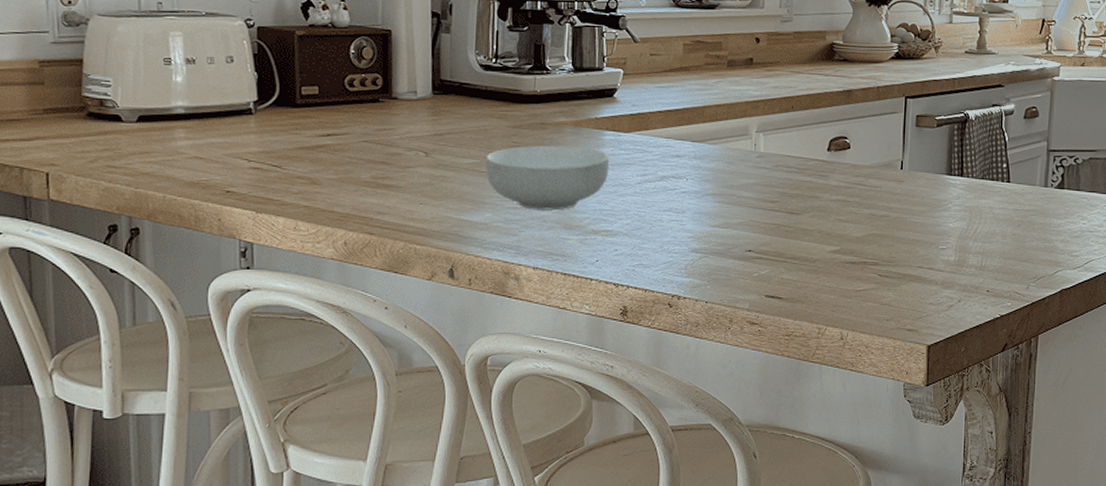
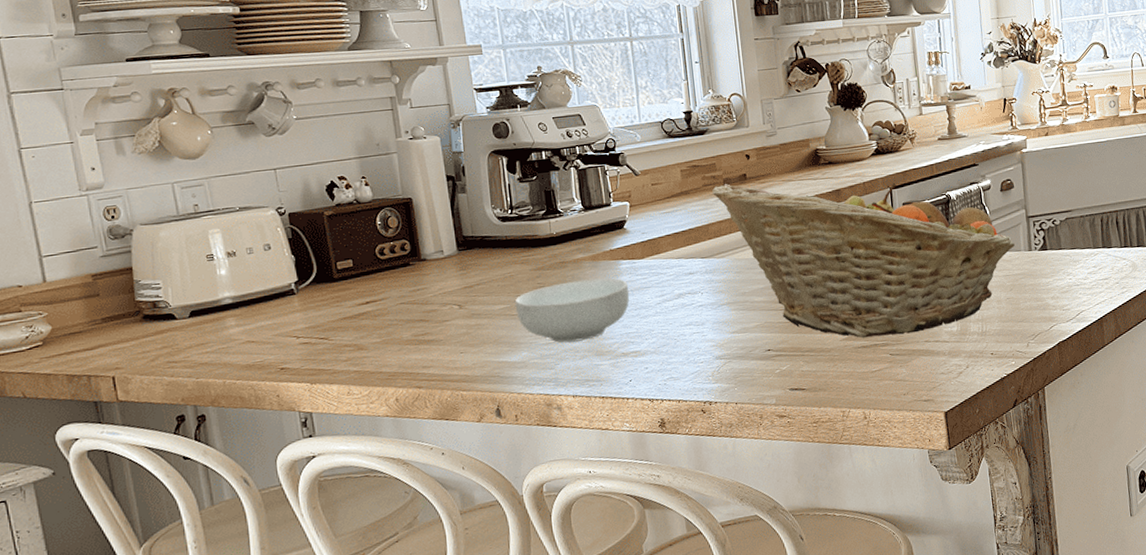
fruit basket: none [714,66,1030,256] -> present [712,182,1015,338]

